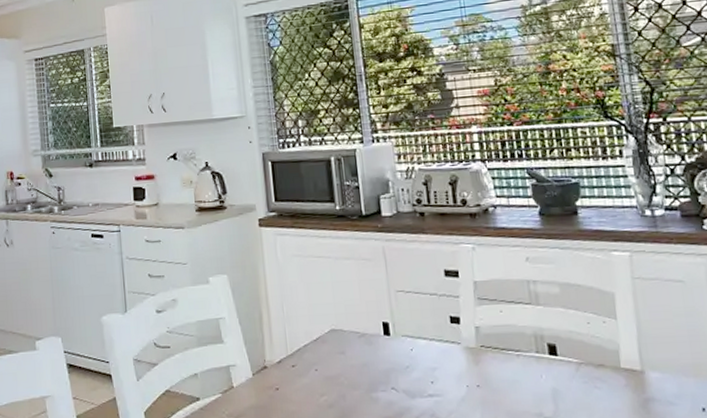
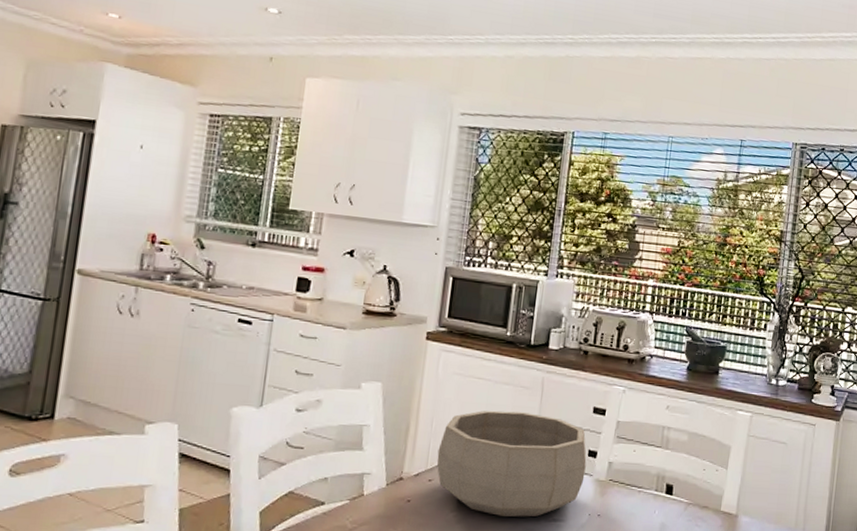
decorative bowl: none [294,285,453,397] -> present [437,410,587,518]

